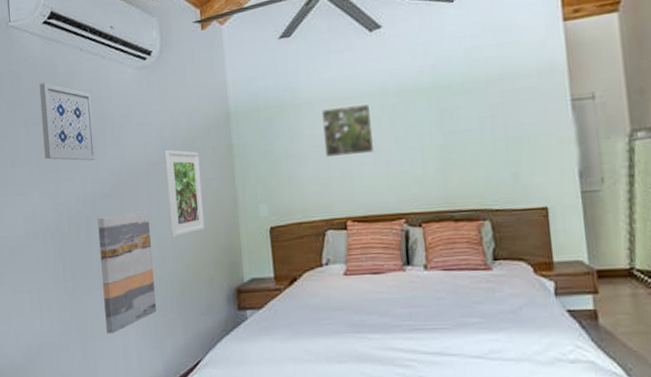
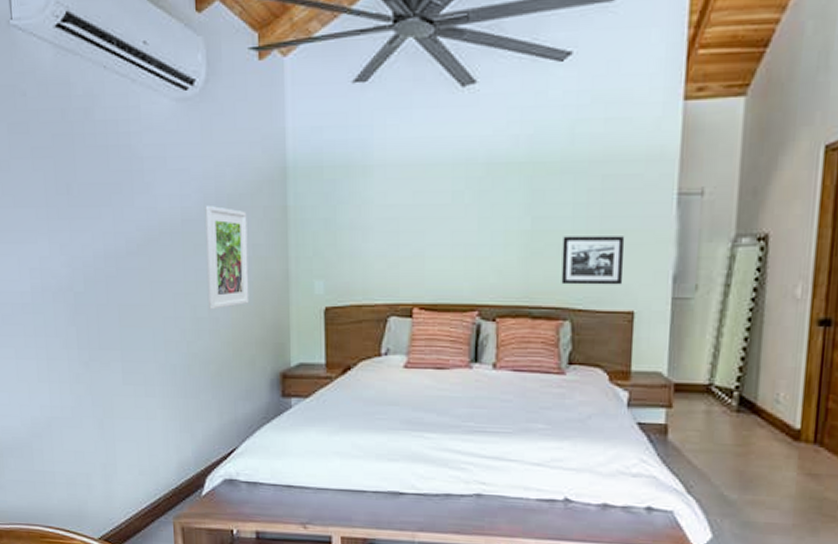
wall art: present [39,83,97,161] -> none [49,105,122,209]
wall art: present [97,211,156,334] -> none [120,276,187,413]
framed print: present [322,104,375,158] -> none [396,175,453,234]
picture frame: none [473,141,533,189] -> present [561,236,625,285]

